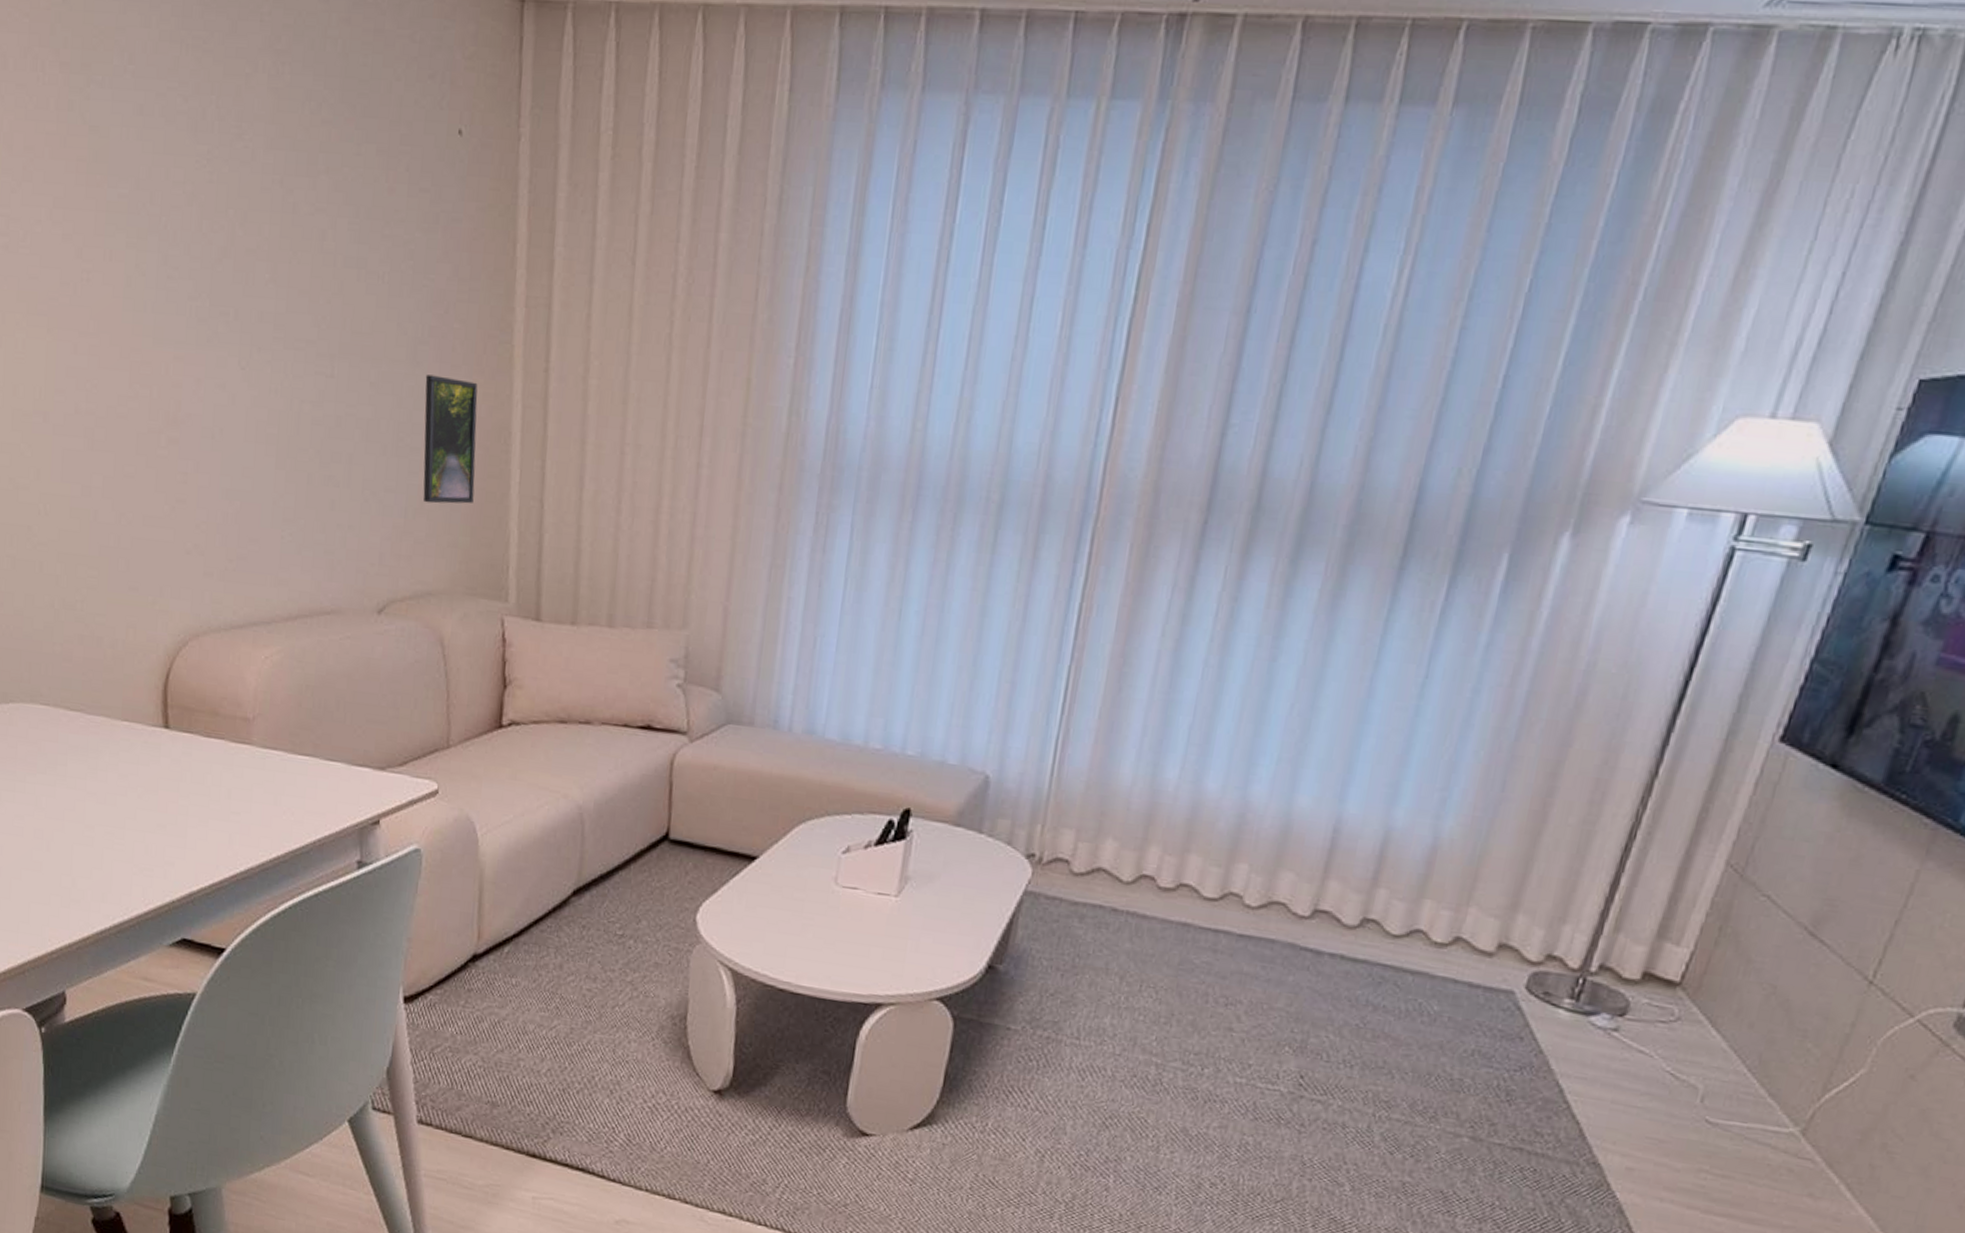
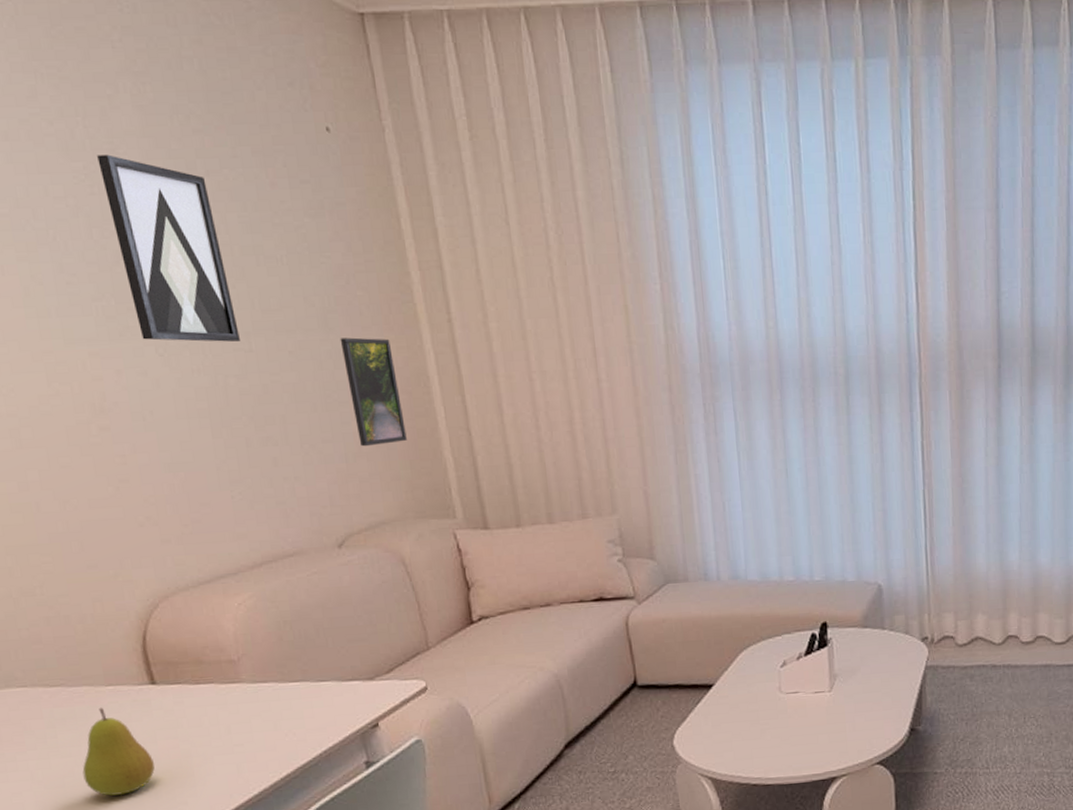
fruit: none [82,742,152,841] -> present [82,707,155,796]
wall art: none [222,139,325,364] -> present [97,154,240,342]

